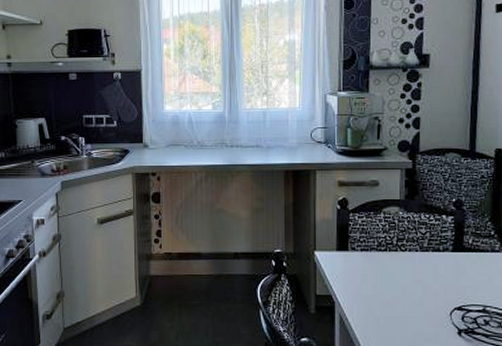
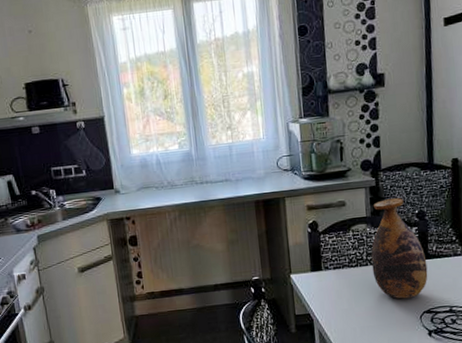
vase: none [402,182,462,292] -> present [371,197,428,299]

